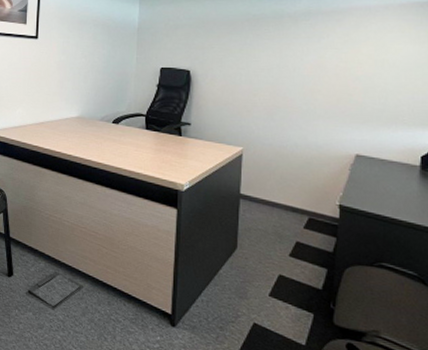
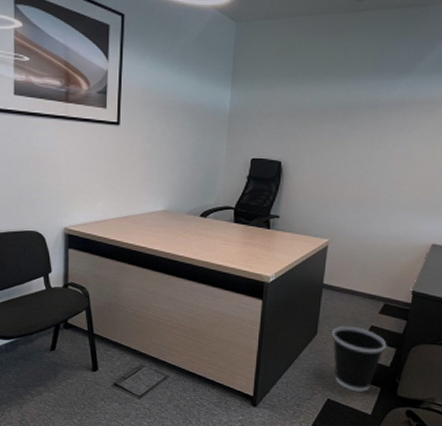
wastebasket: none [253,240,316,318] -> present [332,325,387,392]

